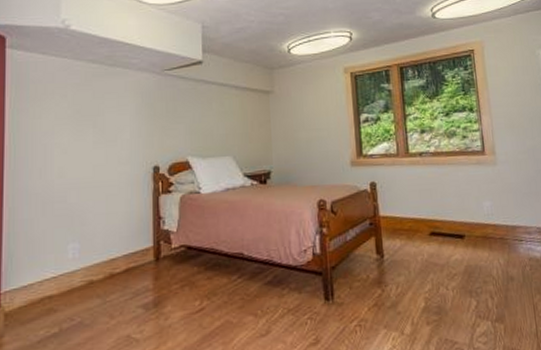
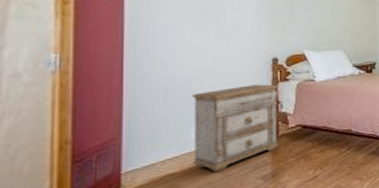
nightstand: none [69,196,160,297] -> present [191,84,278,173]

